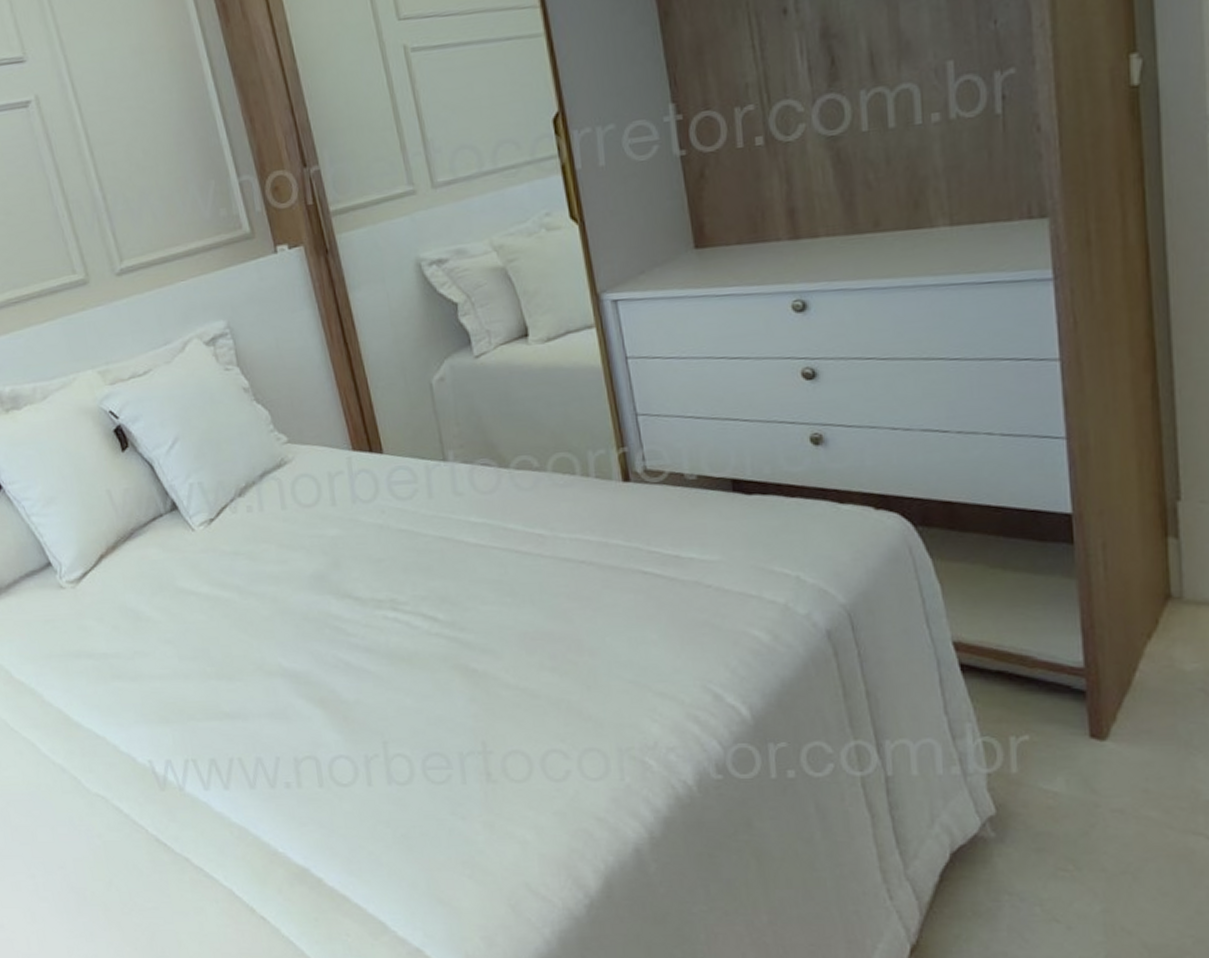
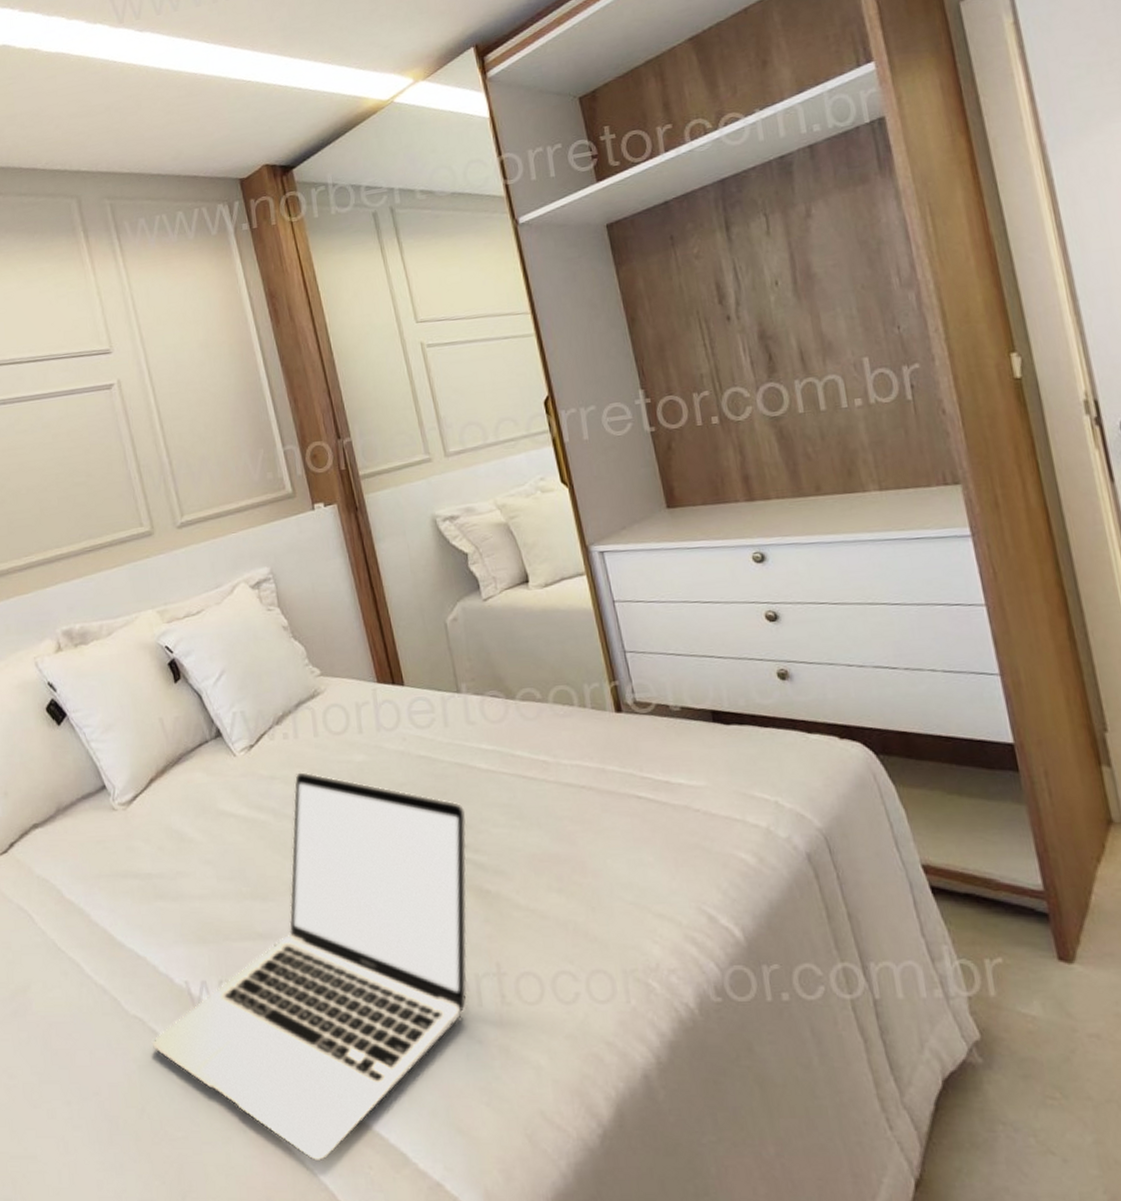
laptop: none [116,547,453,930] -> present [151,772,468,1162]

